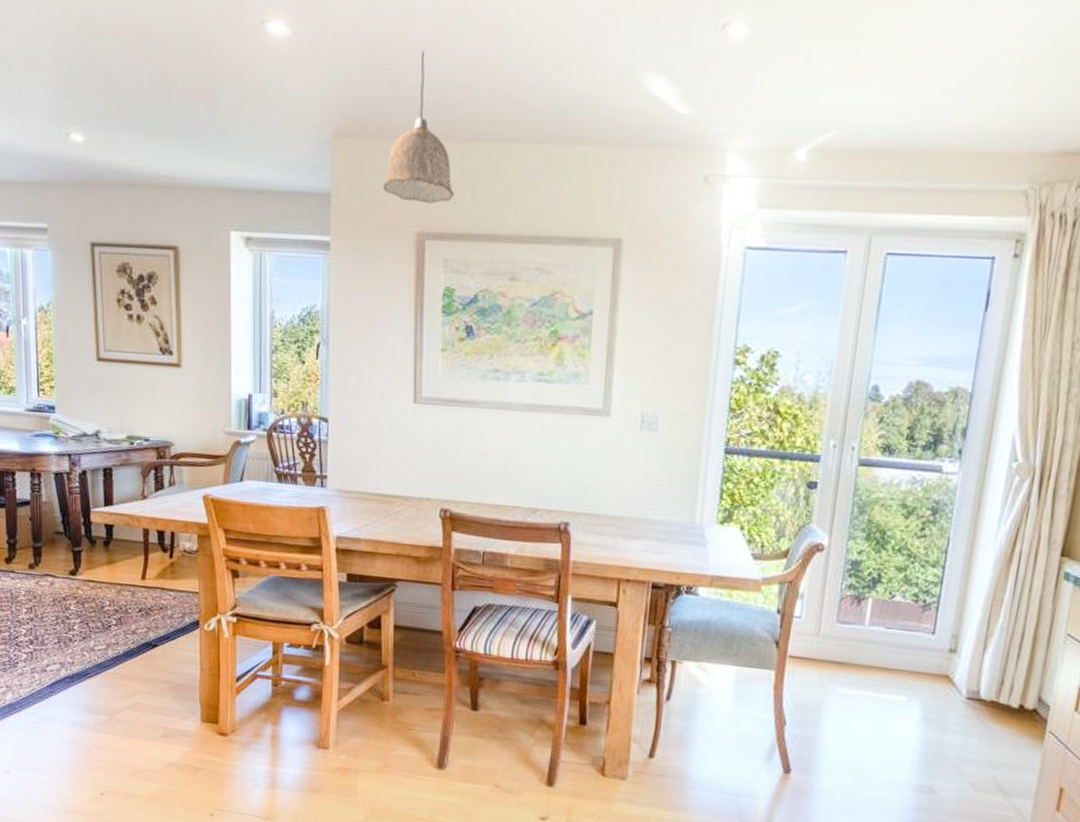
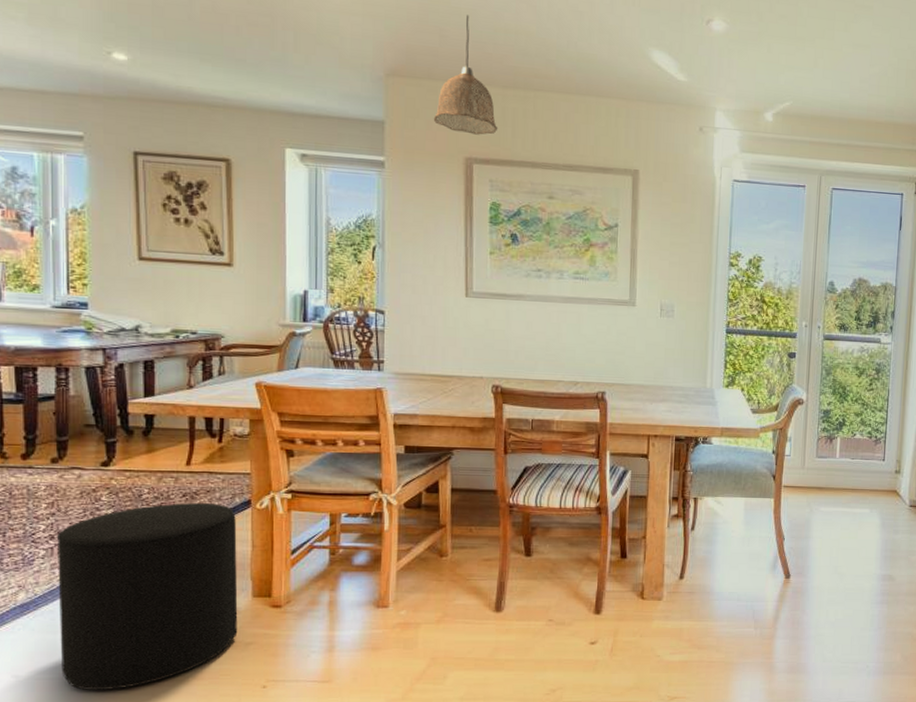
stool: none [35,618,188,797] -> present [56,503,238,691]

